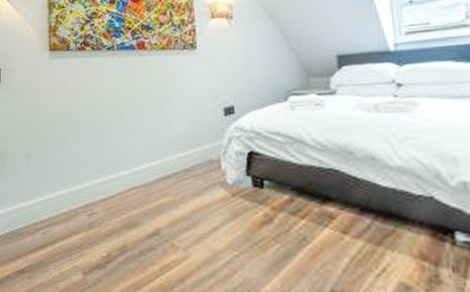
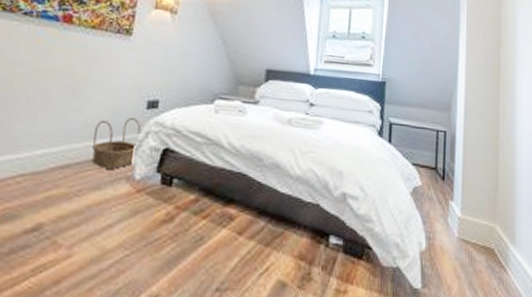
basket: none [184,126,225,176] -> present [92,118,142,169]

